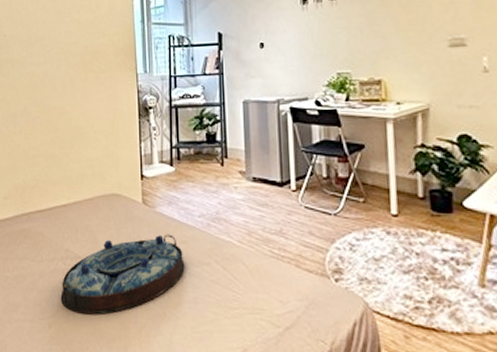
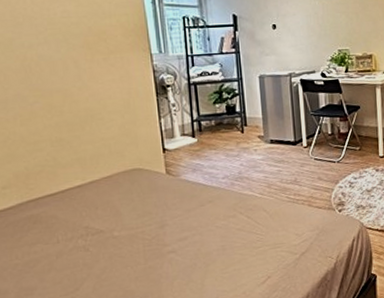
serving tray: present [60,234,185,315] -> none [83,197,212,282]

